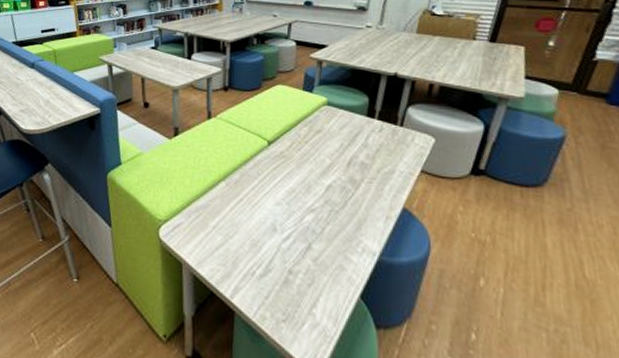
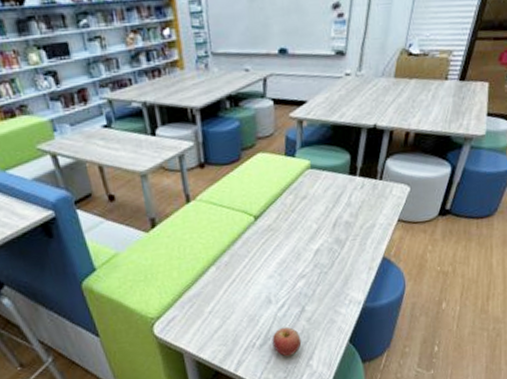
apple: none [273,261,305,297] -> present [272,326,302,357]

